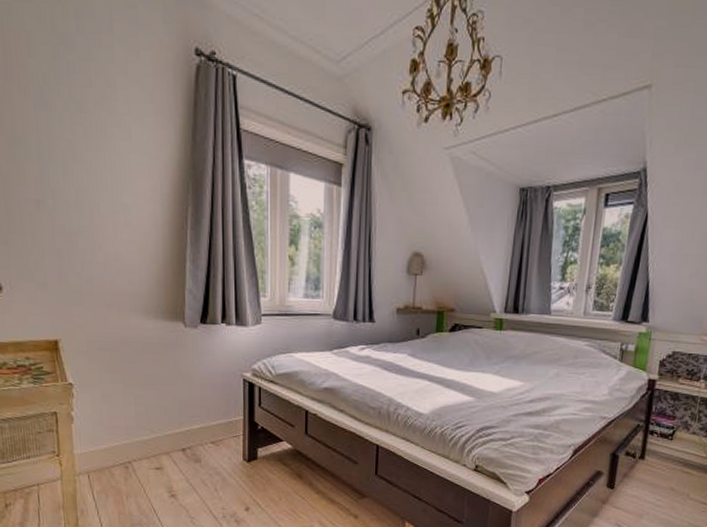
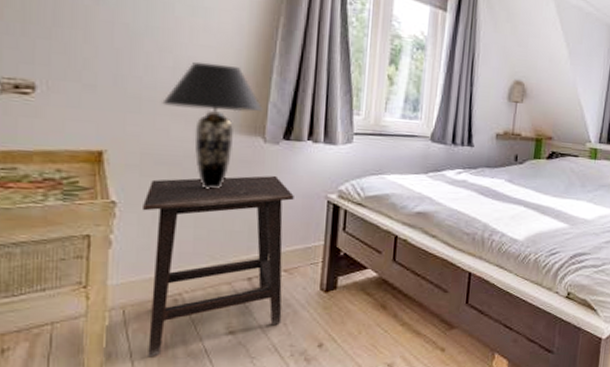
side table: none [93,357,214,515] -> present [143,175,294,357]
table lamp: none [98,255,181,371] -> present [162,61,263,189]

